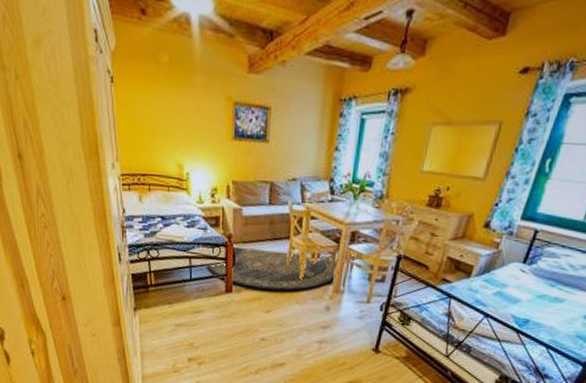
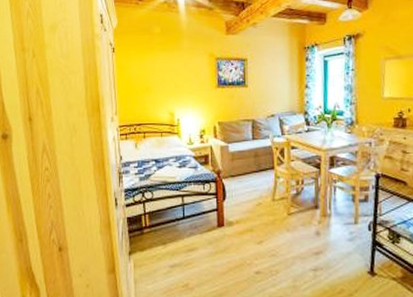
rug: present [205,246,336,291] -> none [197,181,322,219]

